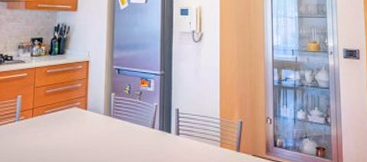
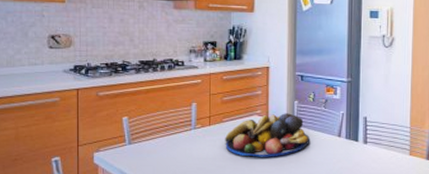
fruit bowl: none [46,105,126,149] -> present [225,113,311,157]

